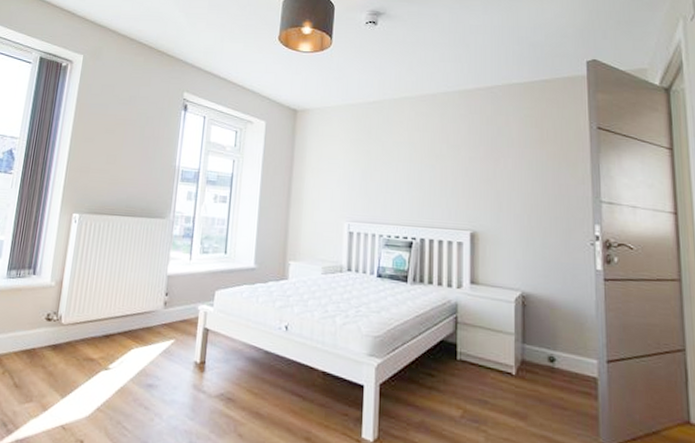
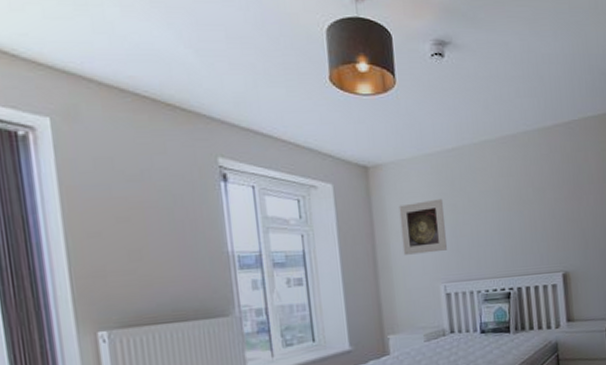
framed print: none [315,144,359,192] -> present [399,198,448,255]

